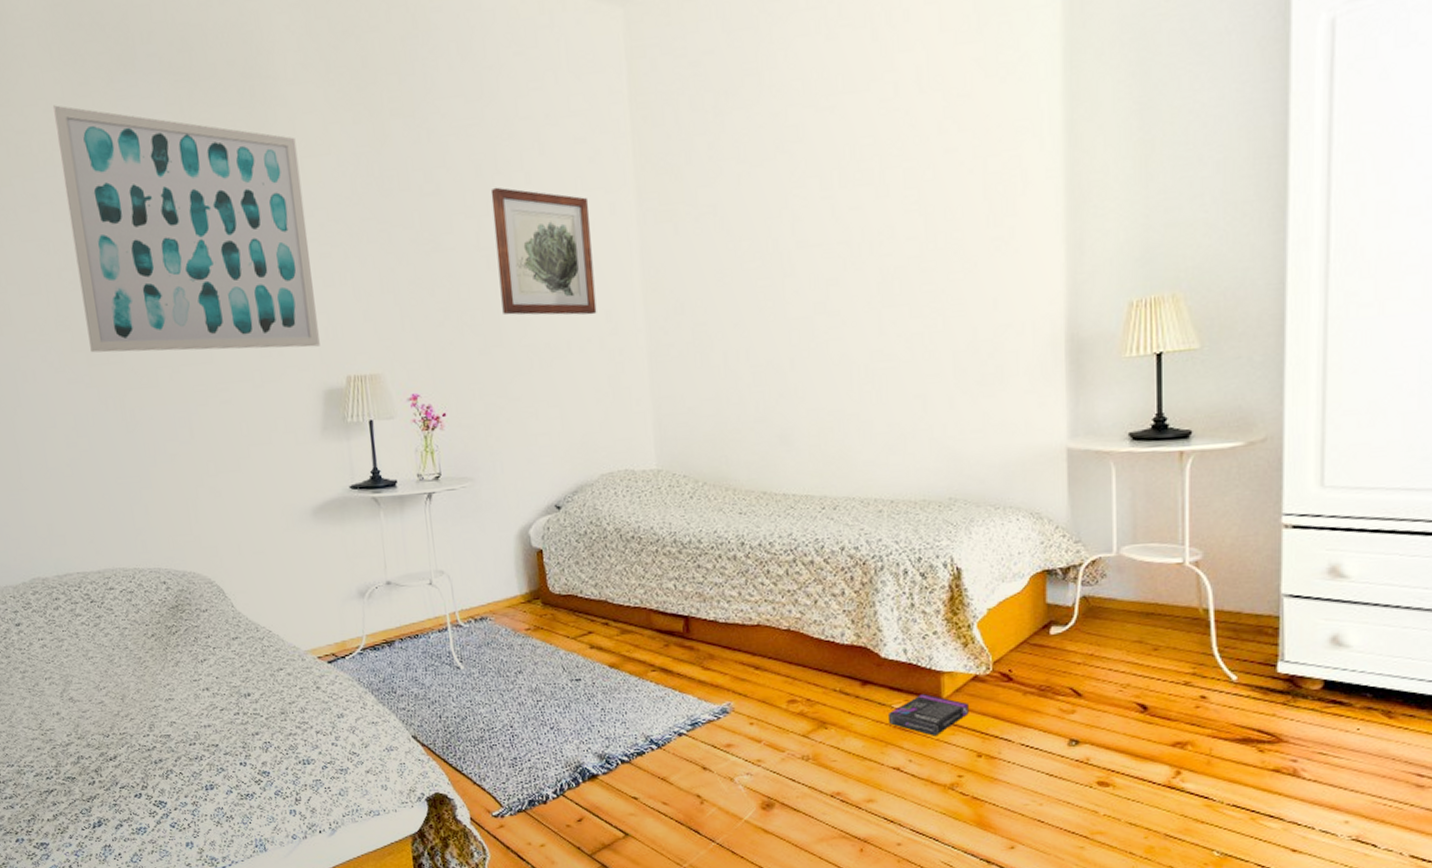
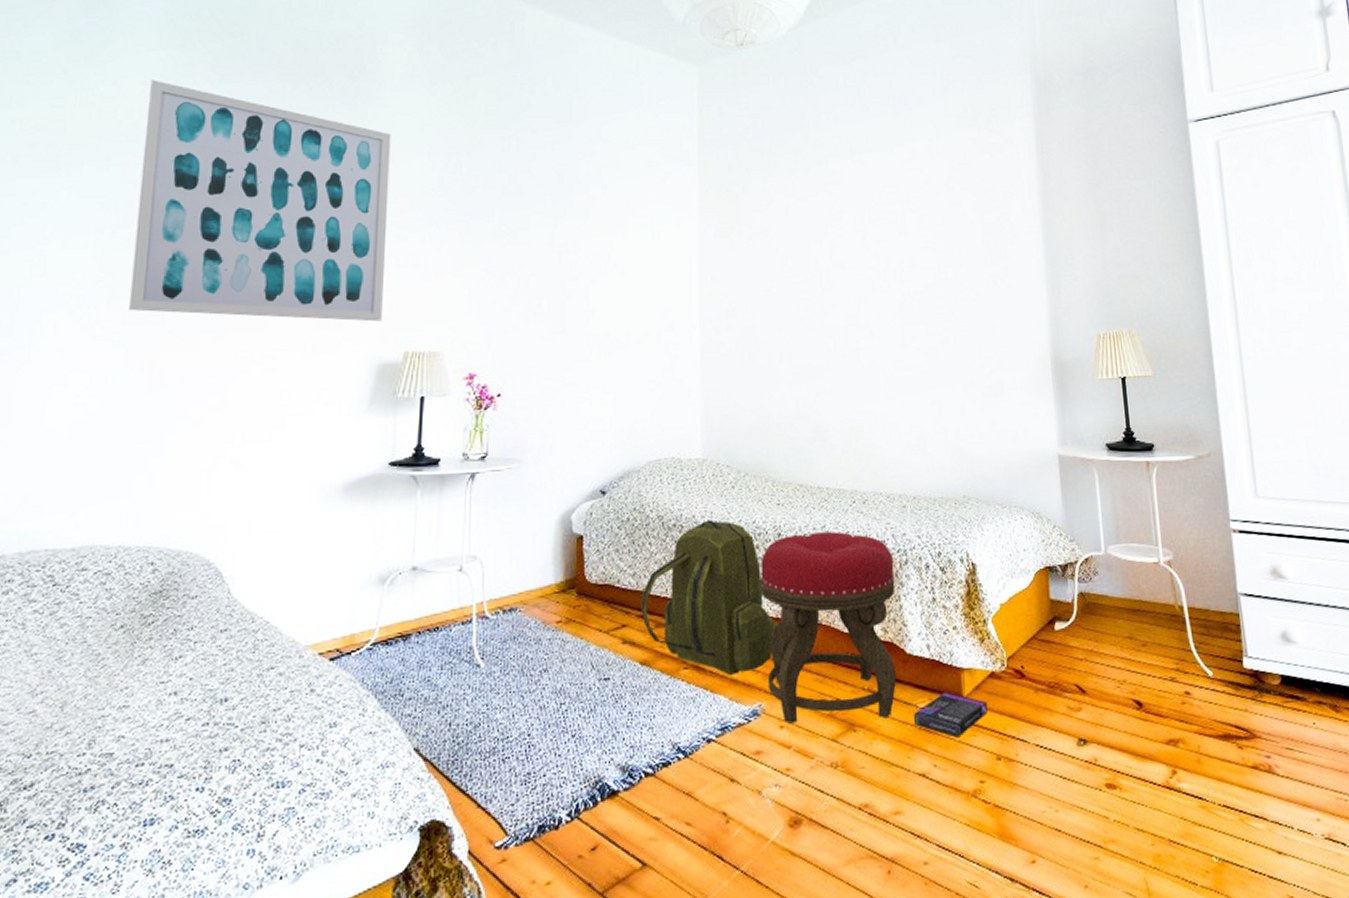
wall art: present [490,187,597,315] -> none [569,194,657,312]
backpack: none [605,530,744,677] -> present [641,519,778,675]
stool: none [724,539,871,721] -> present [760,532,897,724]

